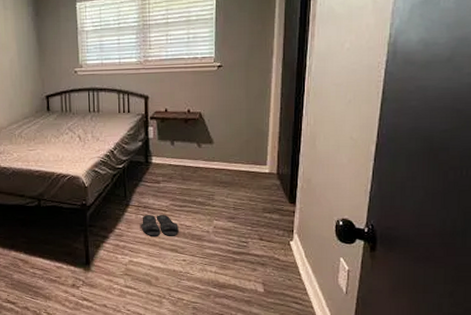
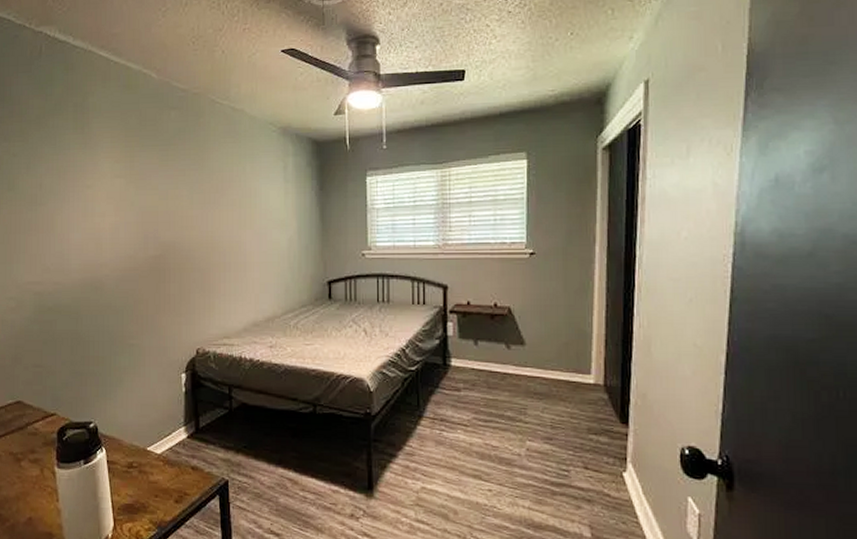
slippers: present [141,215,179,237] -> none [436,430,483,460]

